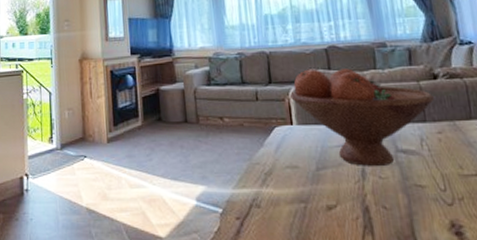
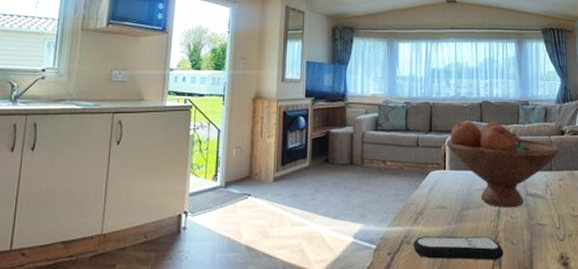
remote control: none [263,199,376,227] -> present [412,236,504,260]

